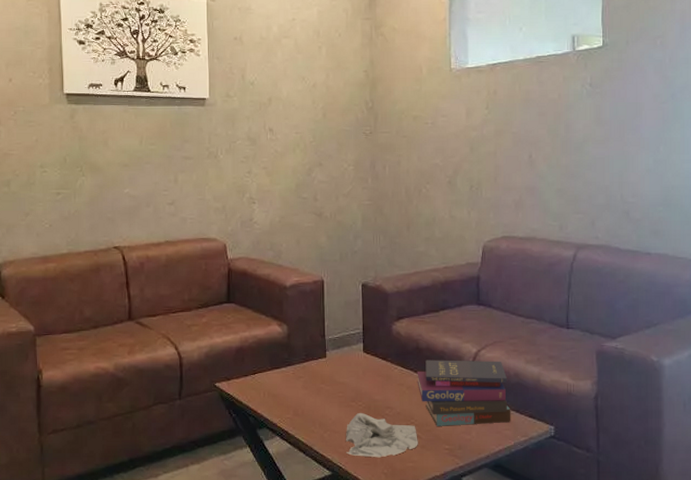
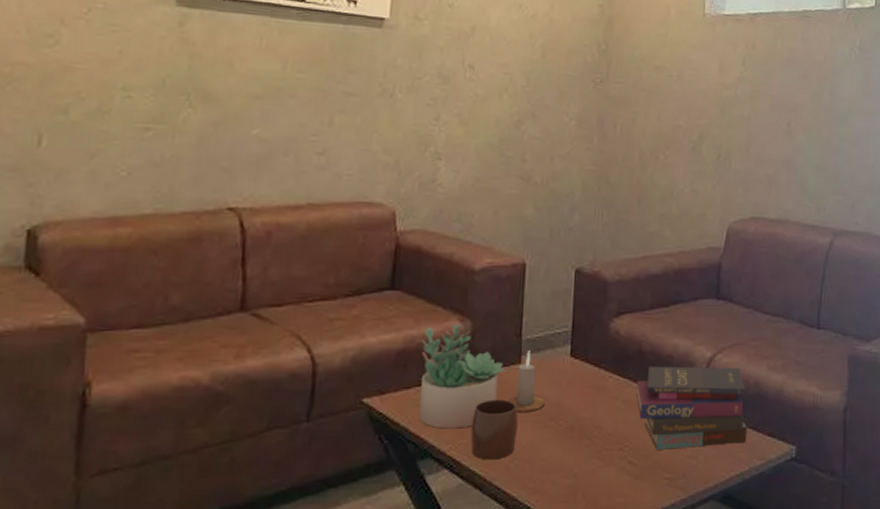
succulent plant: none [252,327,315,407] -> present [419,323,506,429]
mug: none [294,385,327,431] -> present [470,399,518,460]
candle: none [318,348,347,395] -> present [507,351,545,412]
tissue: present [346,413,418,458] -> none [537,435,632,493]

